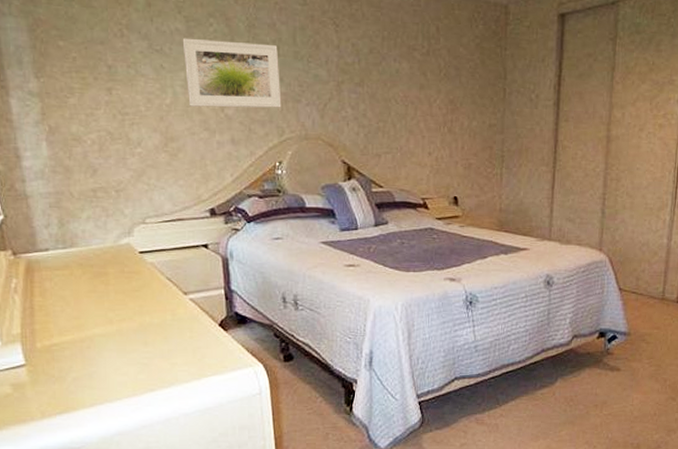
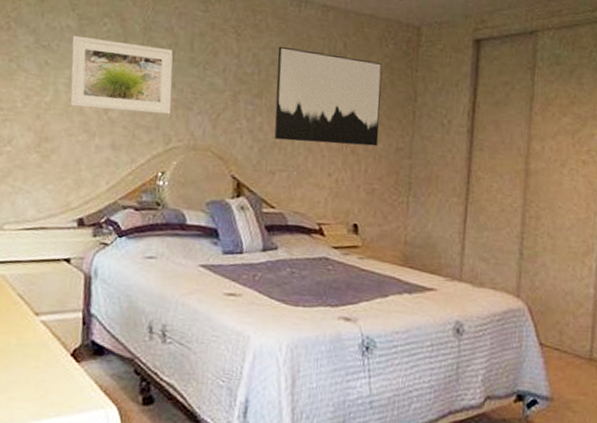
wall art: none [375,34,474,125] -> present [274,46,383,147]

